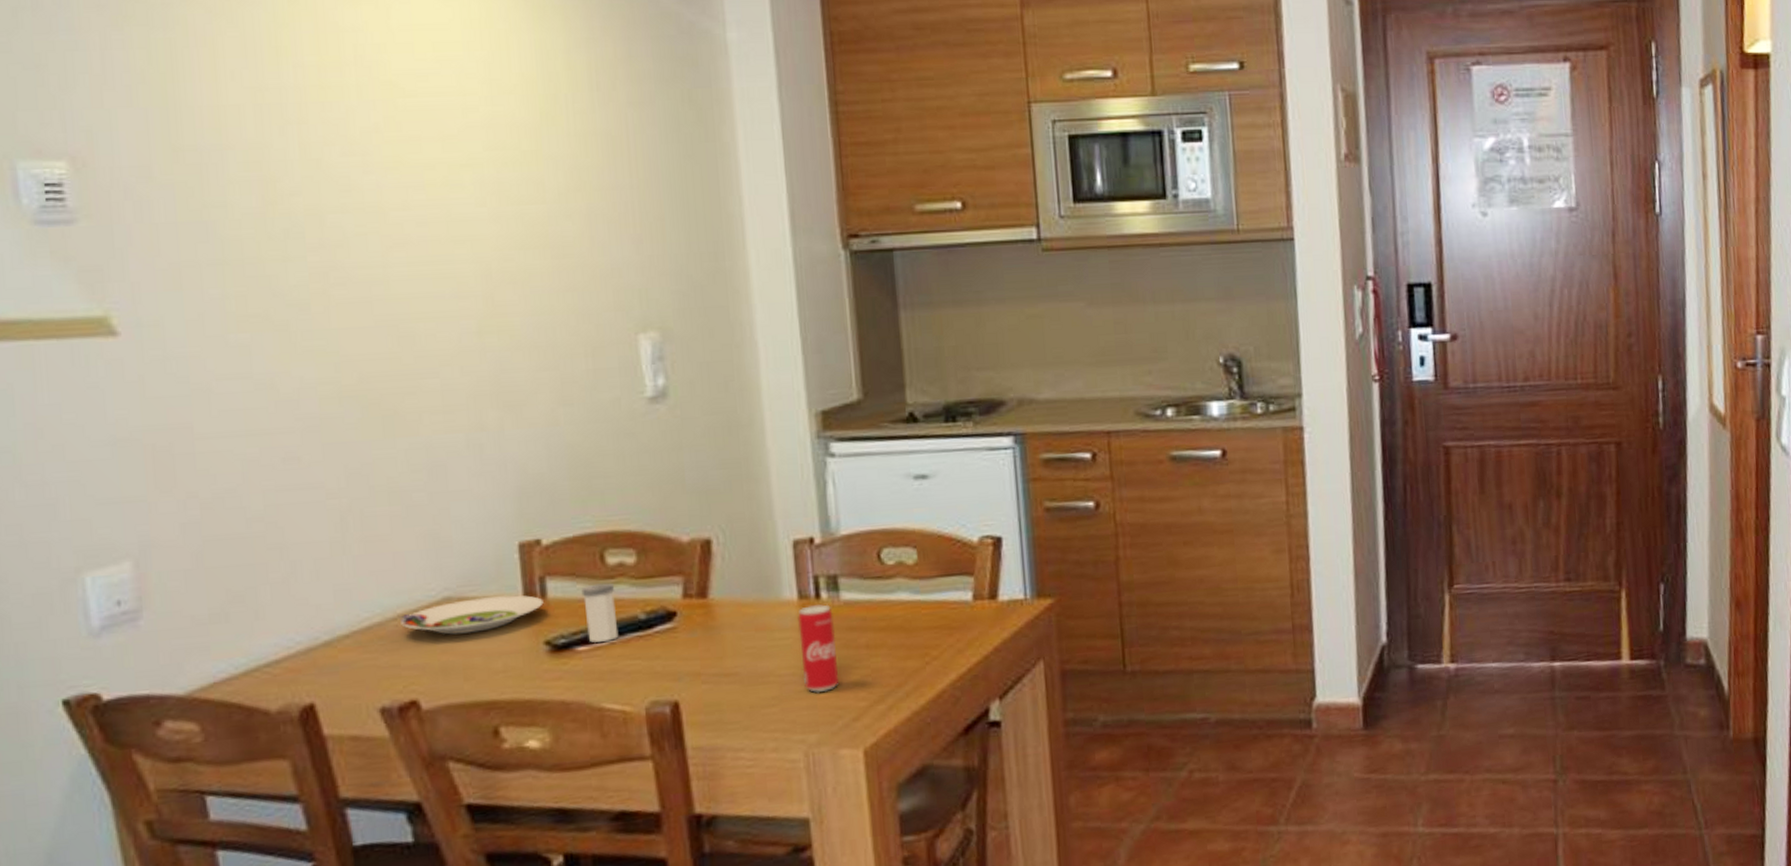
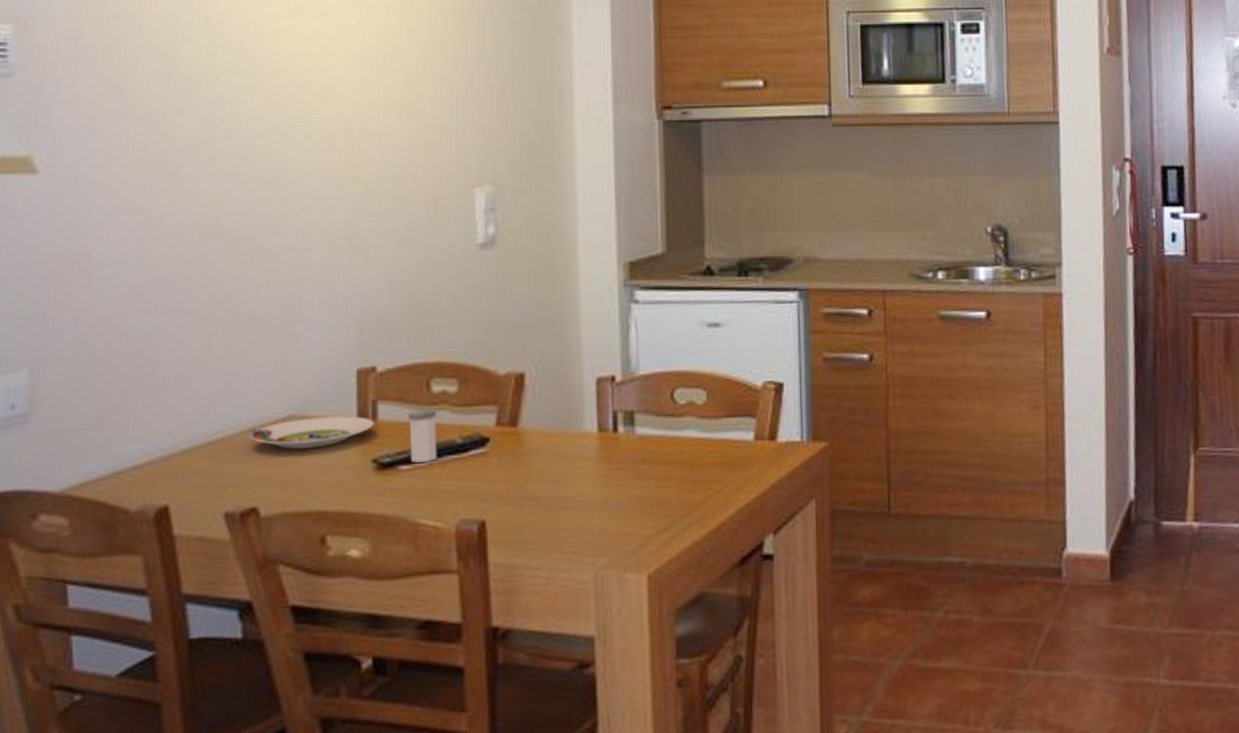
beverage can: present [798,604,840,694] -> none [596,437,630,520]

